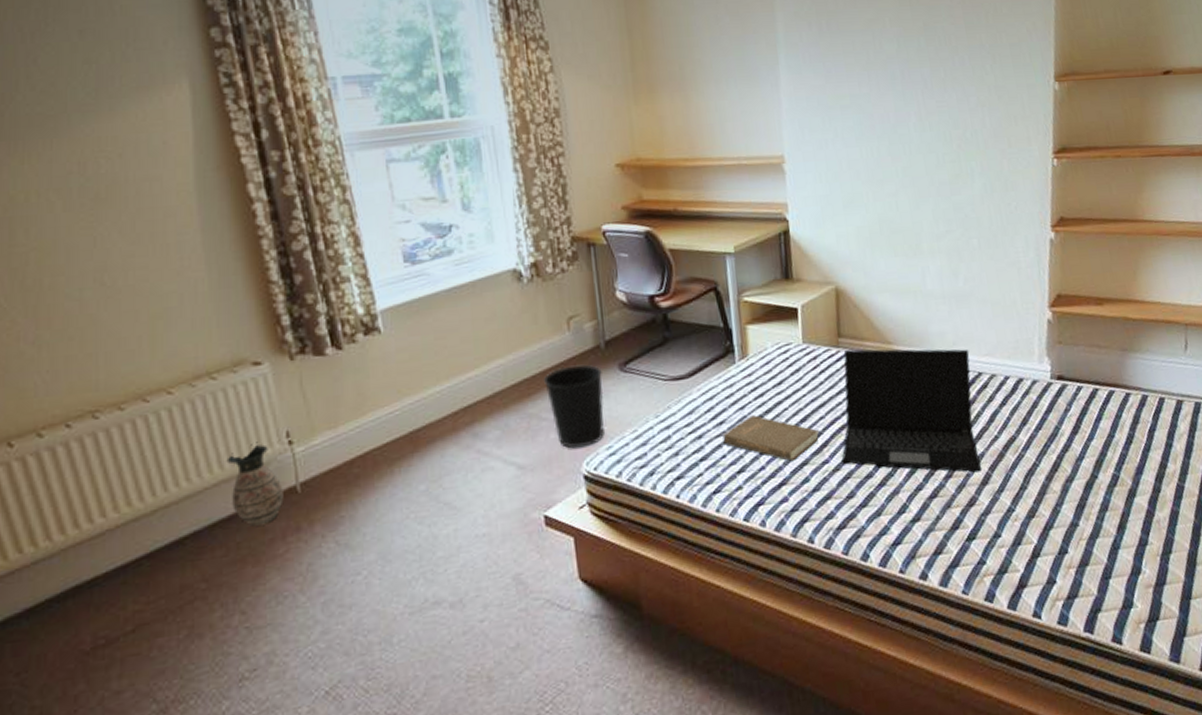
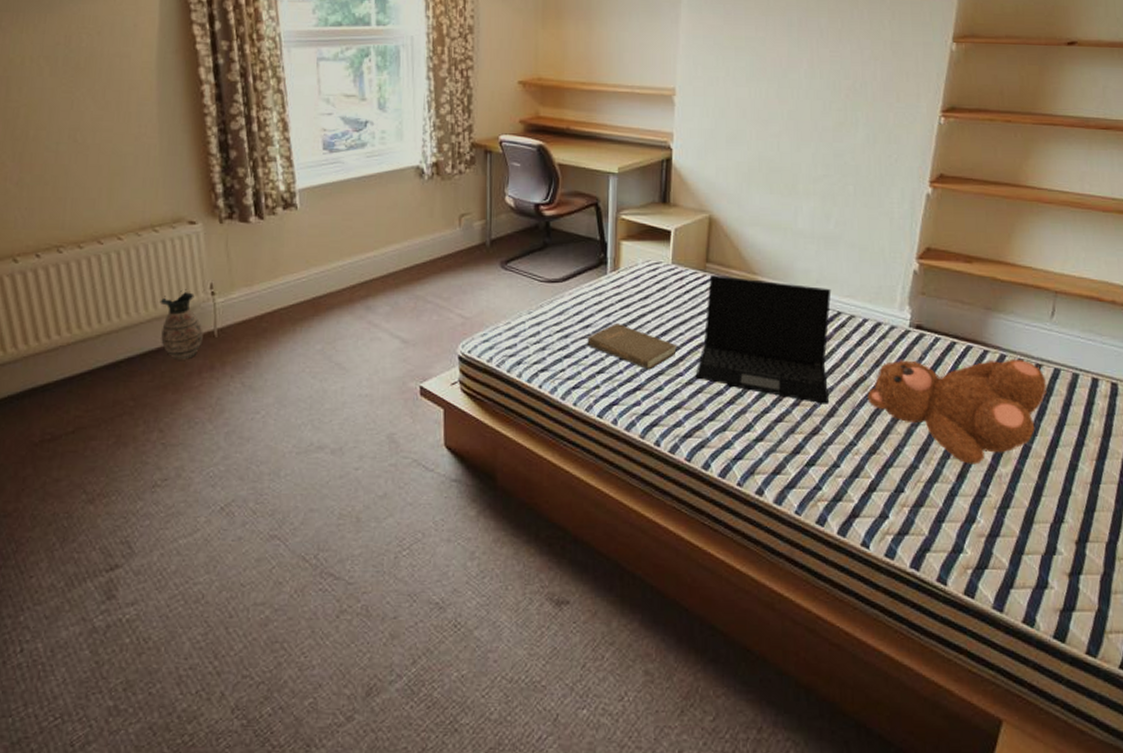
wastebasket: present [543,364,605,449] -> none [432,257,485,332]
teddy bear: none [1019,397,1191,514] -> present [867,358,1047,465]

